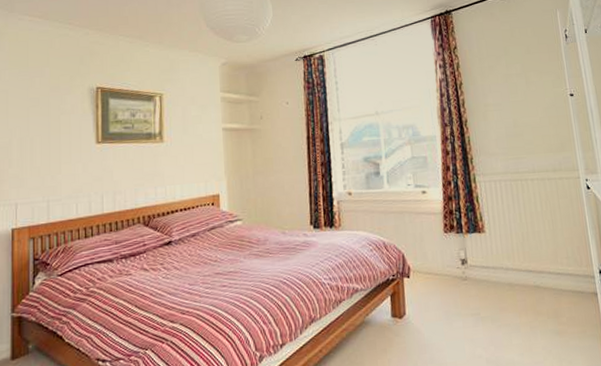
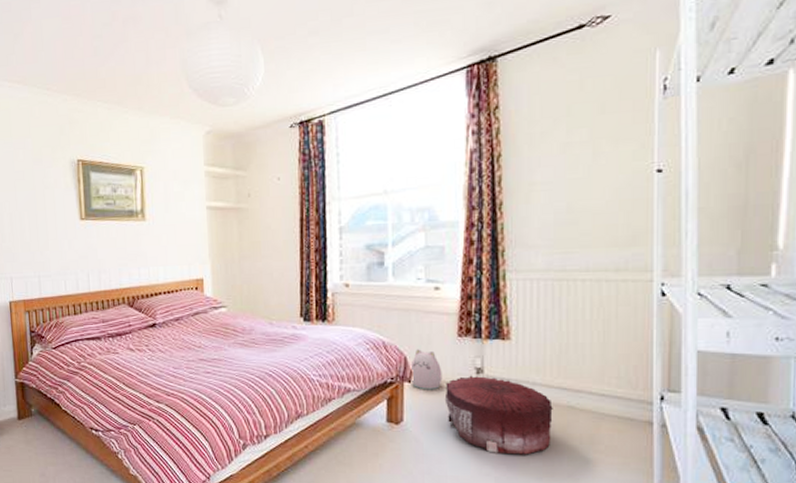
plush toy: none [407,246,435,284] -> present [409,349,443,390]
pouf: none [438,266,526,336] -> present [444,375,553,455]

